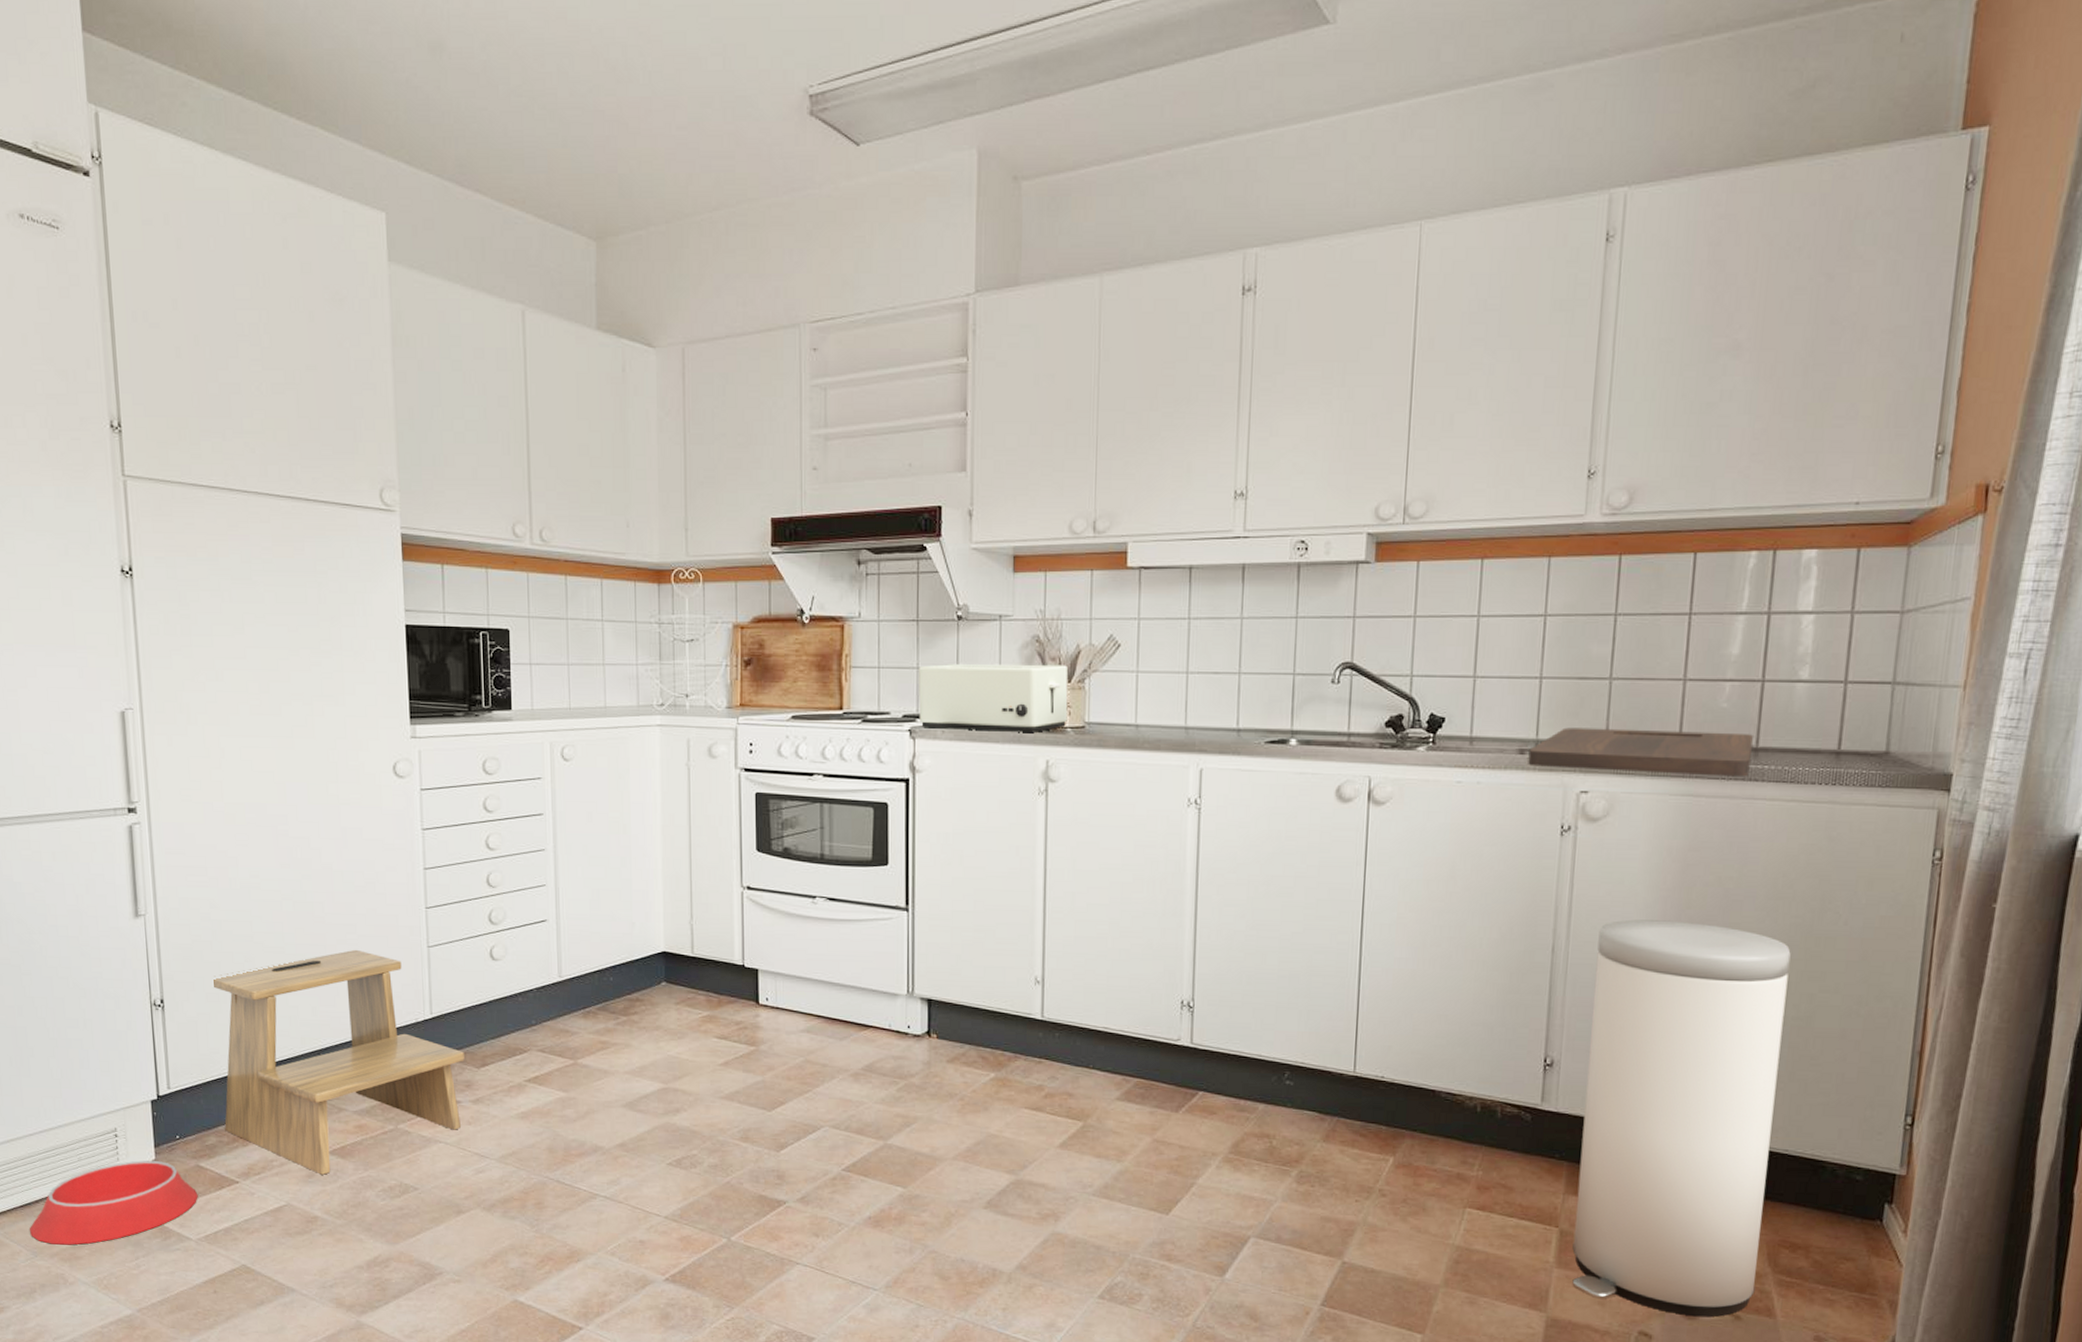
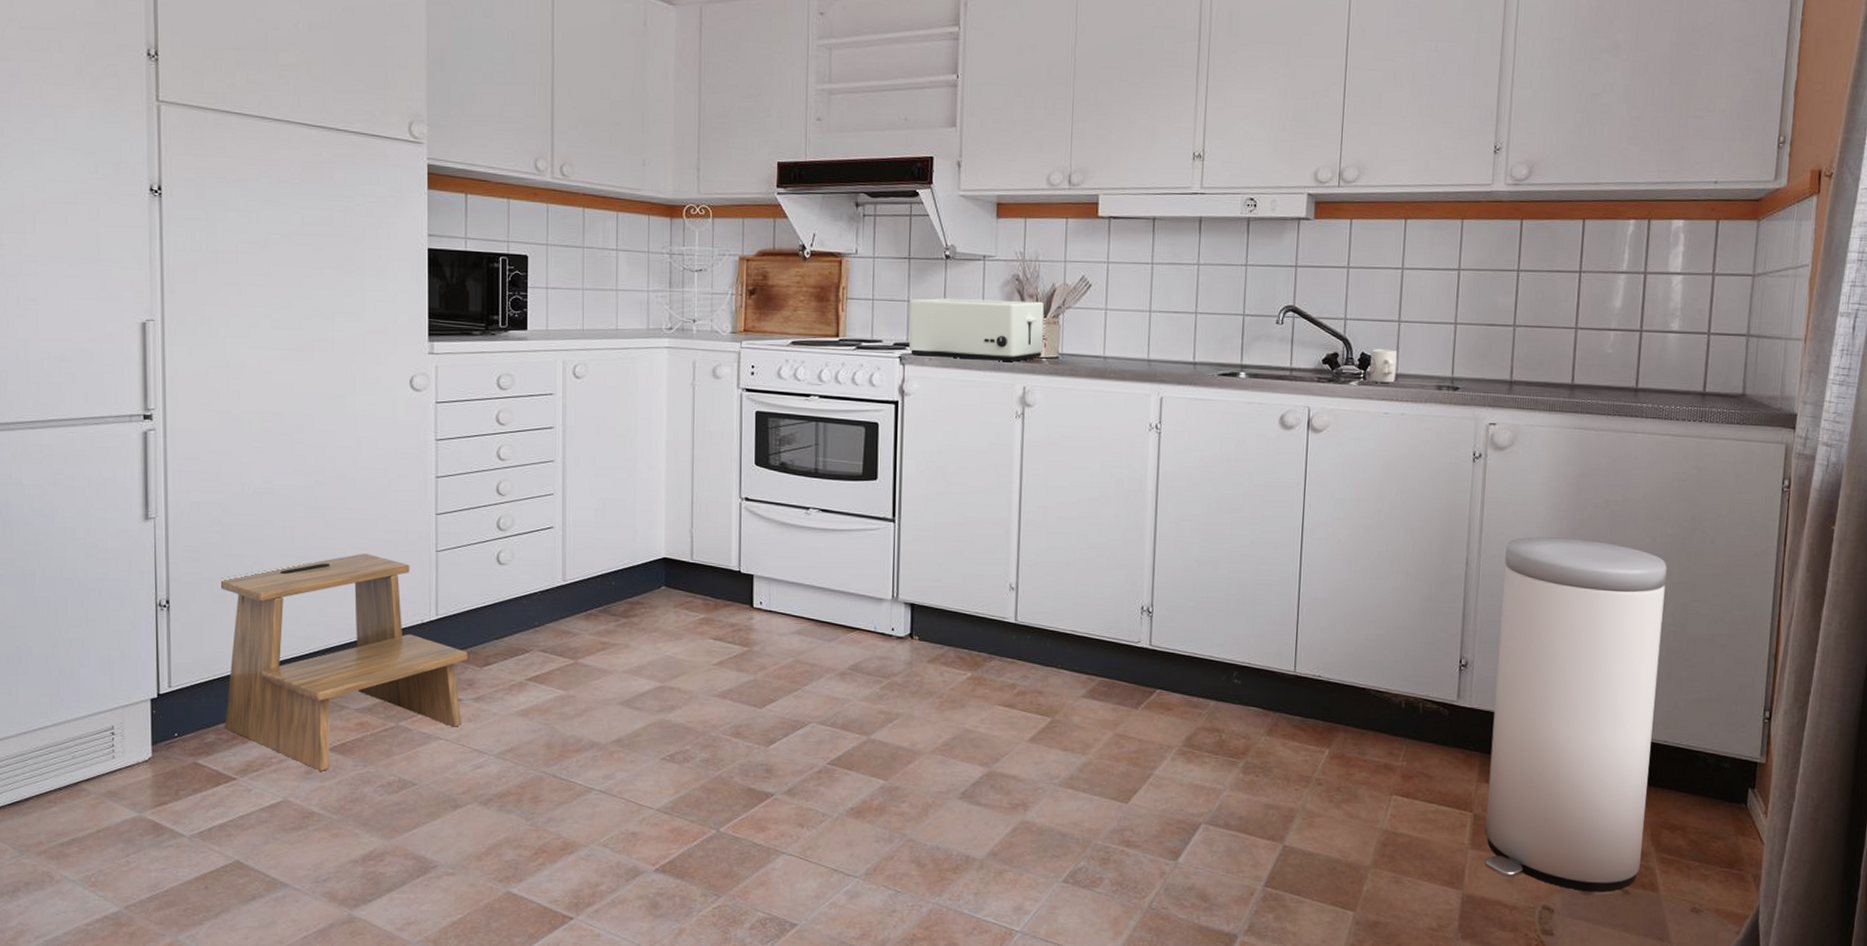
pet bowl: present [30,1160,198,1245] -> none [17,758,194,843]
mug: none [1440,709,1473,747] -> present [1369,348,1398,383]
cutting board: present [1528,727,1753,777] -> none [1445,367,1633,414]

